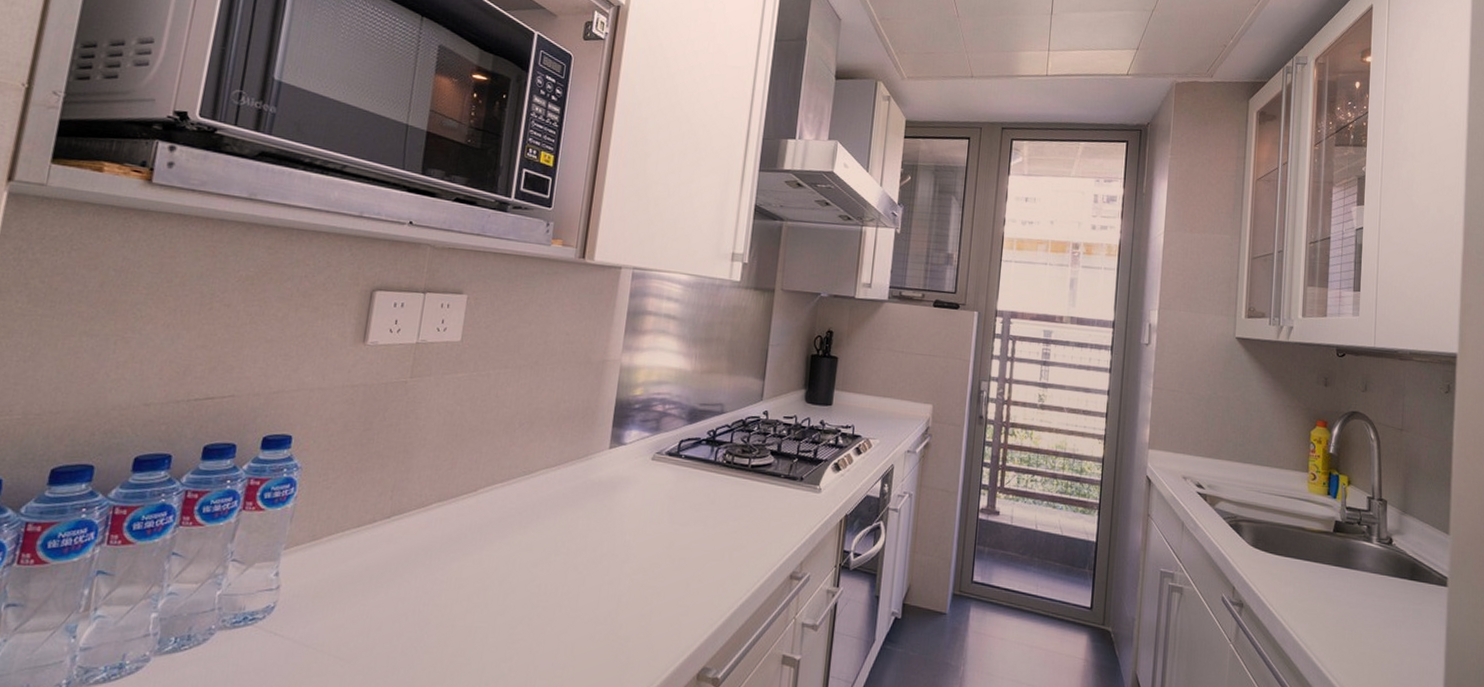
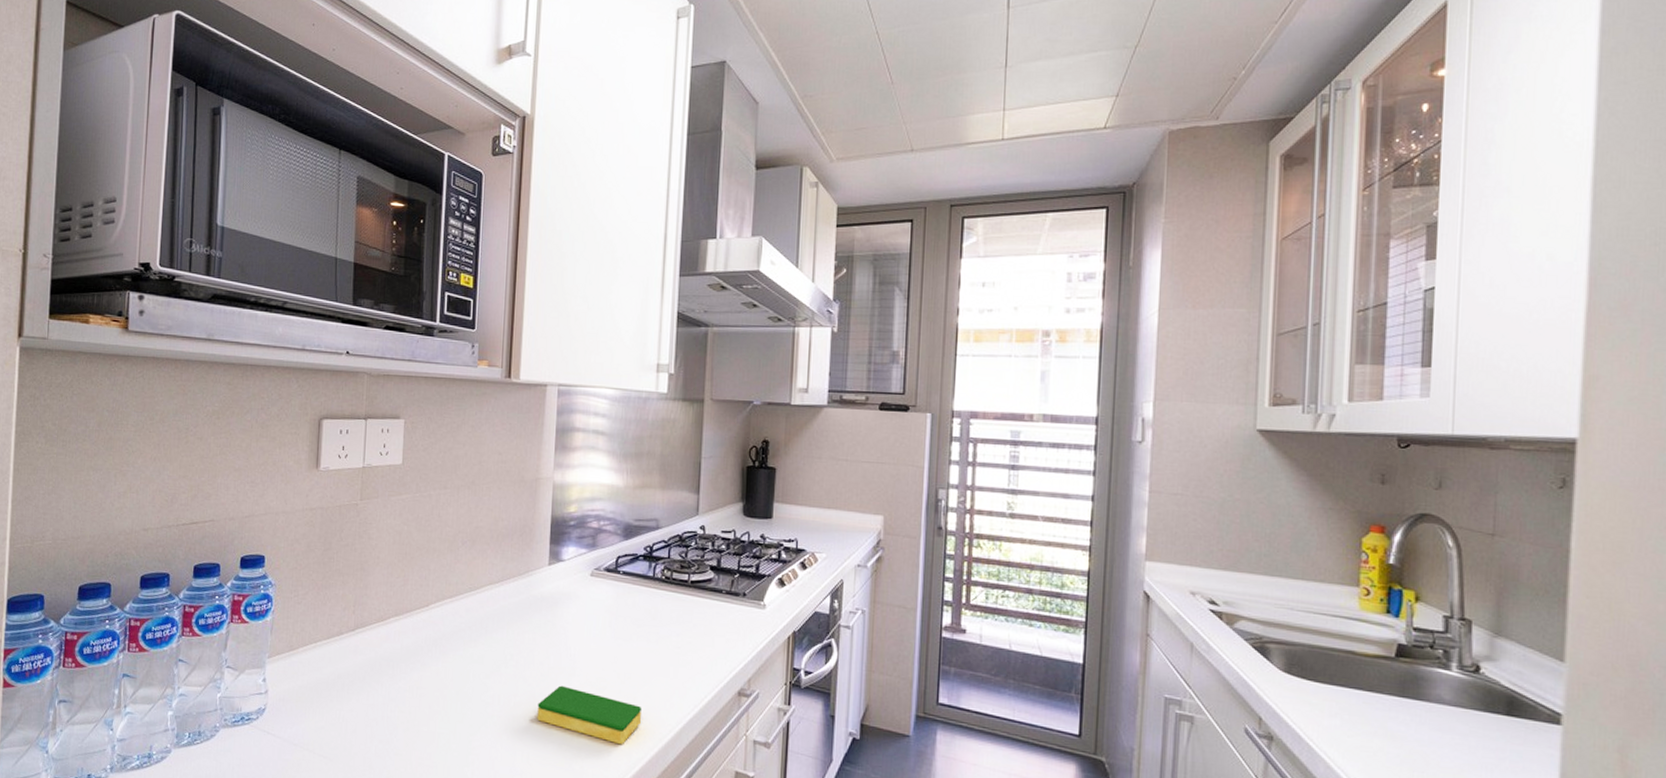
dish sponge: none [585,572,694,633] -> present [537,685,641,745]

